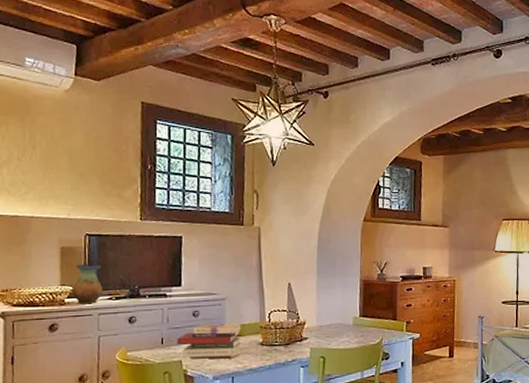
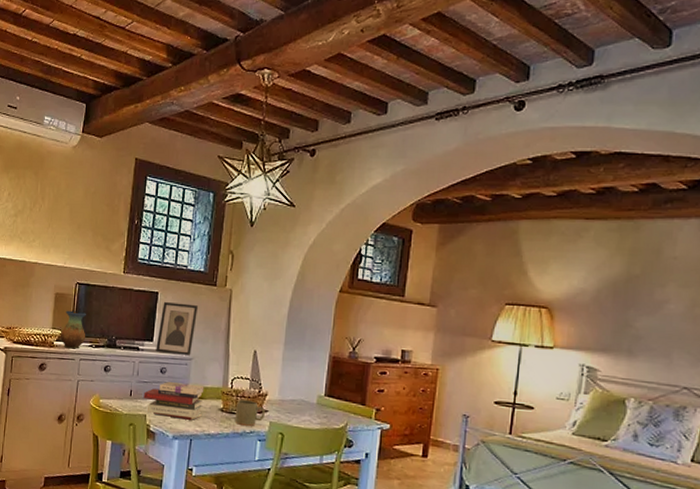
picture frame: none [185,244,227,297] -> present [156,301,199,356]
mug: none [275,330,305,355] -> present [235,399,265,426]

